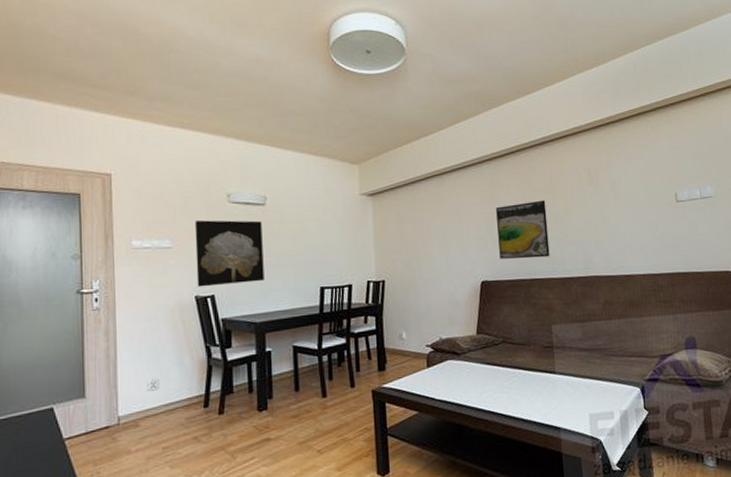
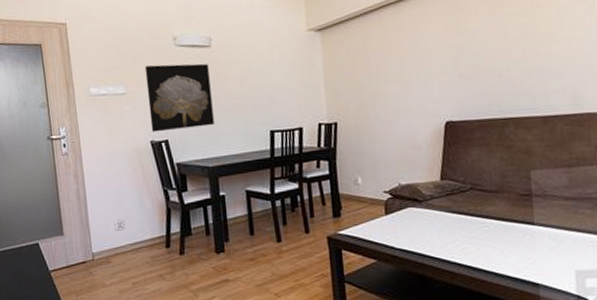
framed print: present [496,200,550,259] -> none [463,24,529,96]

